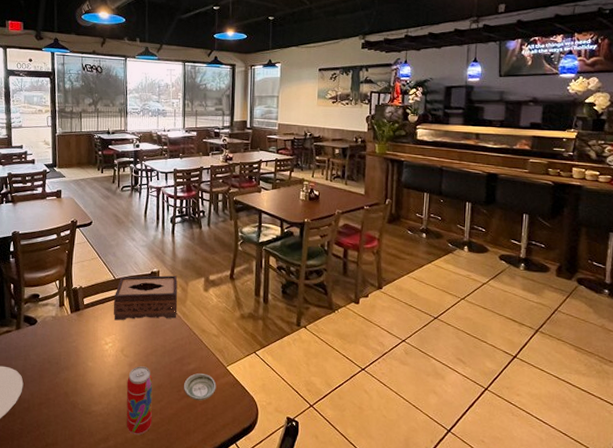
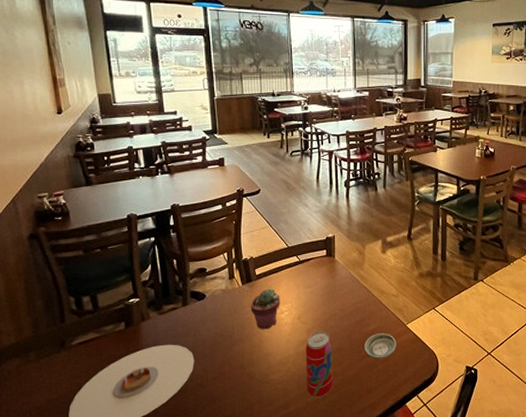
potted succulent: none [77,318,106,359] -> present [250,288,280,330]
tissue box: present [113,275,178,321] -> none [287,239,355,289]

